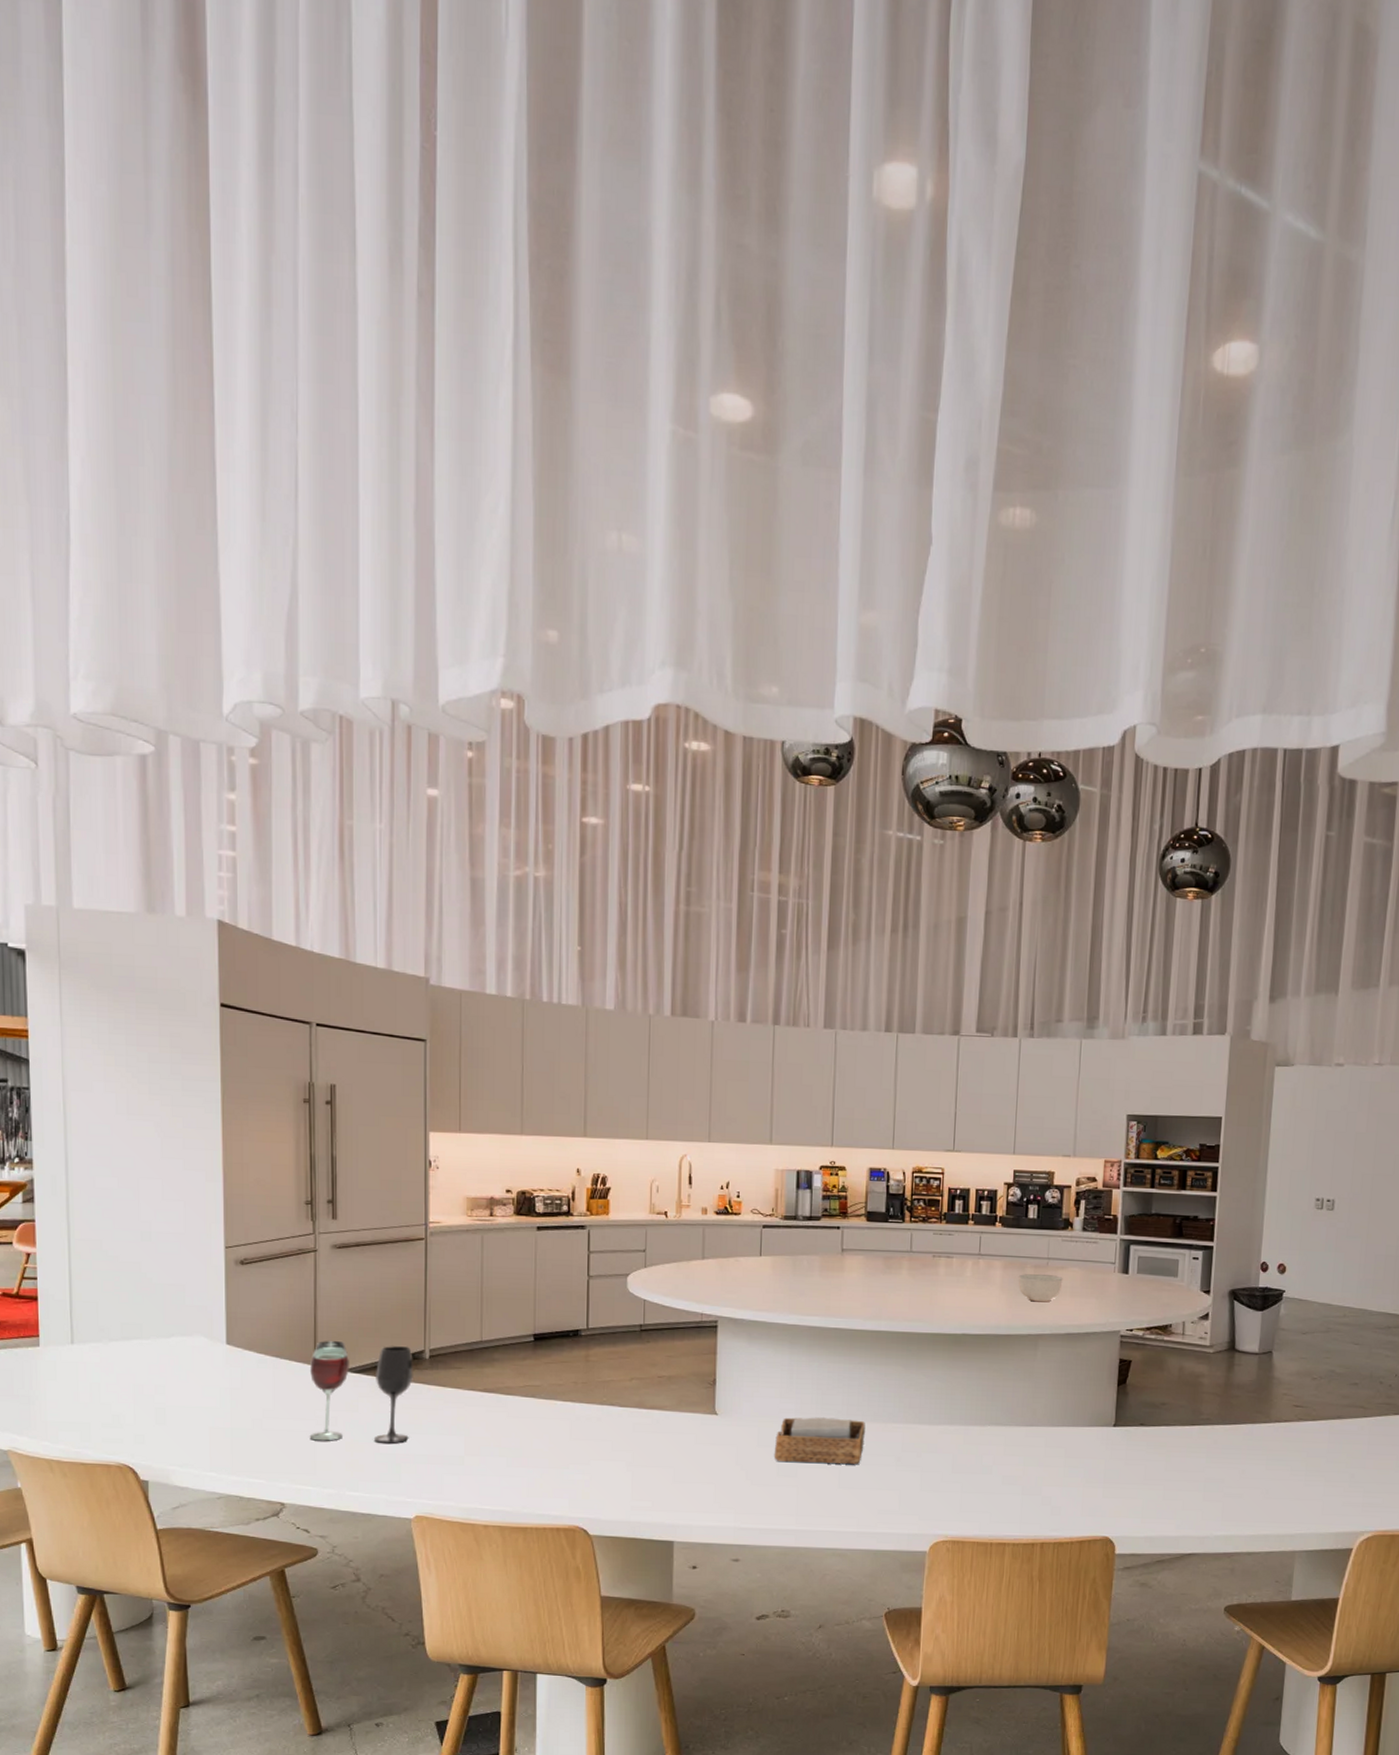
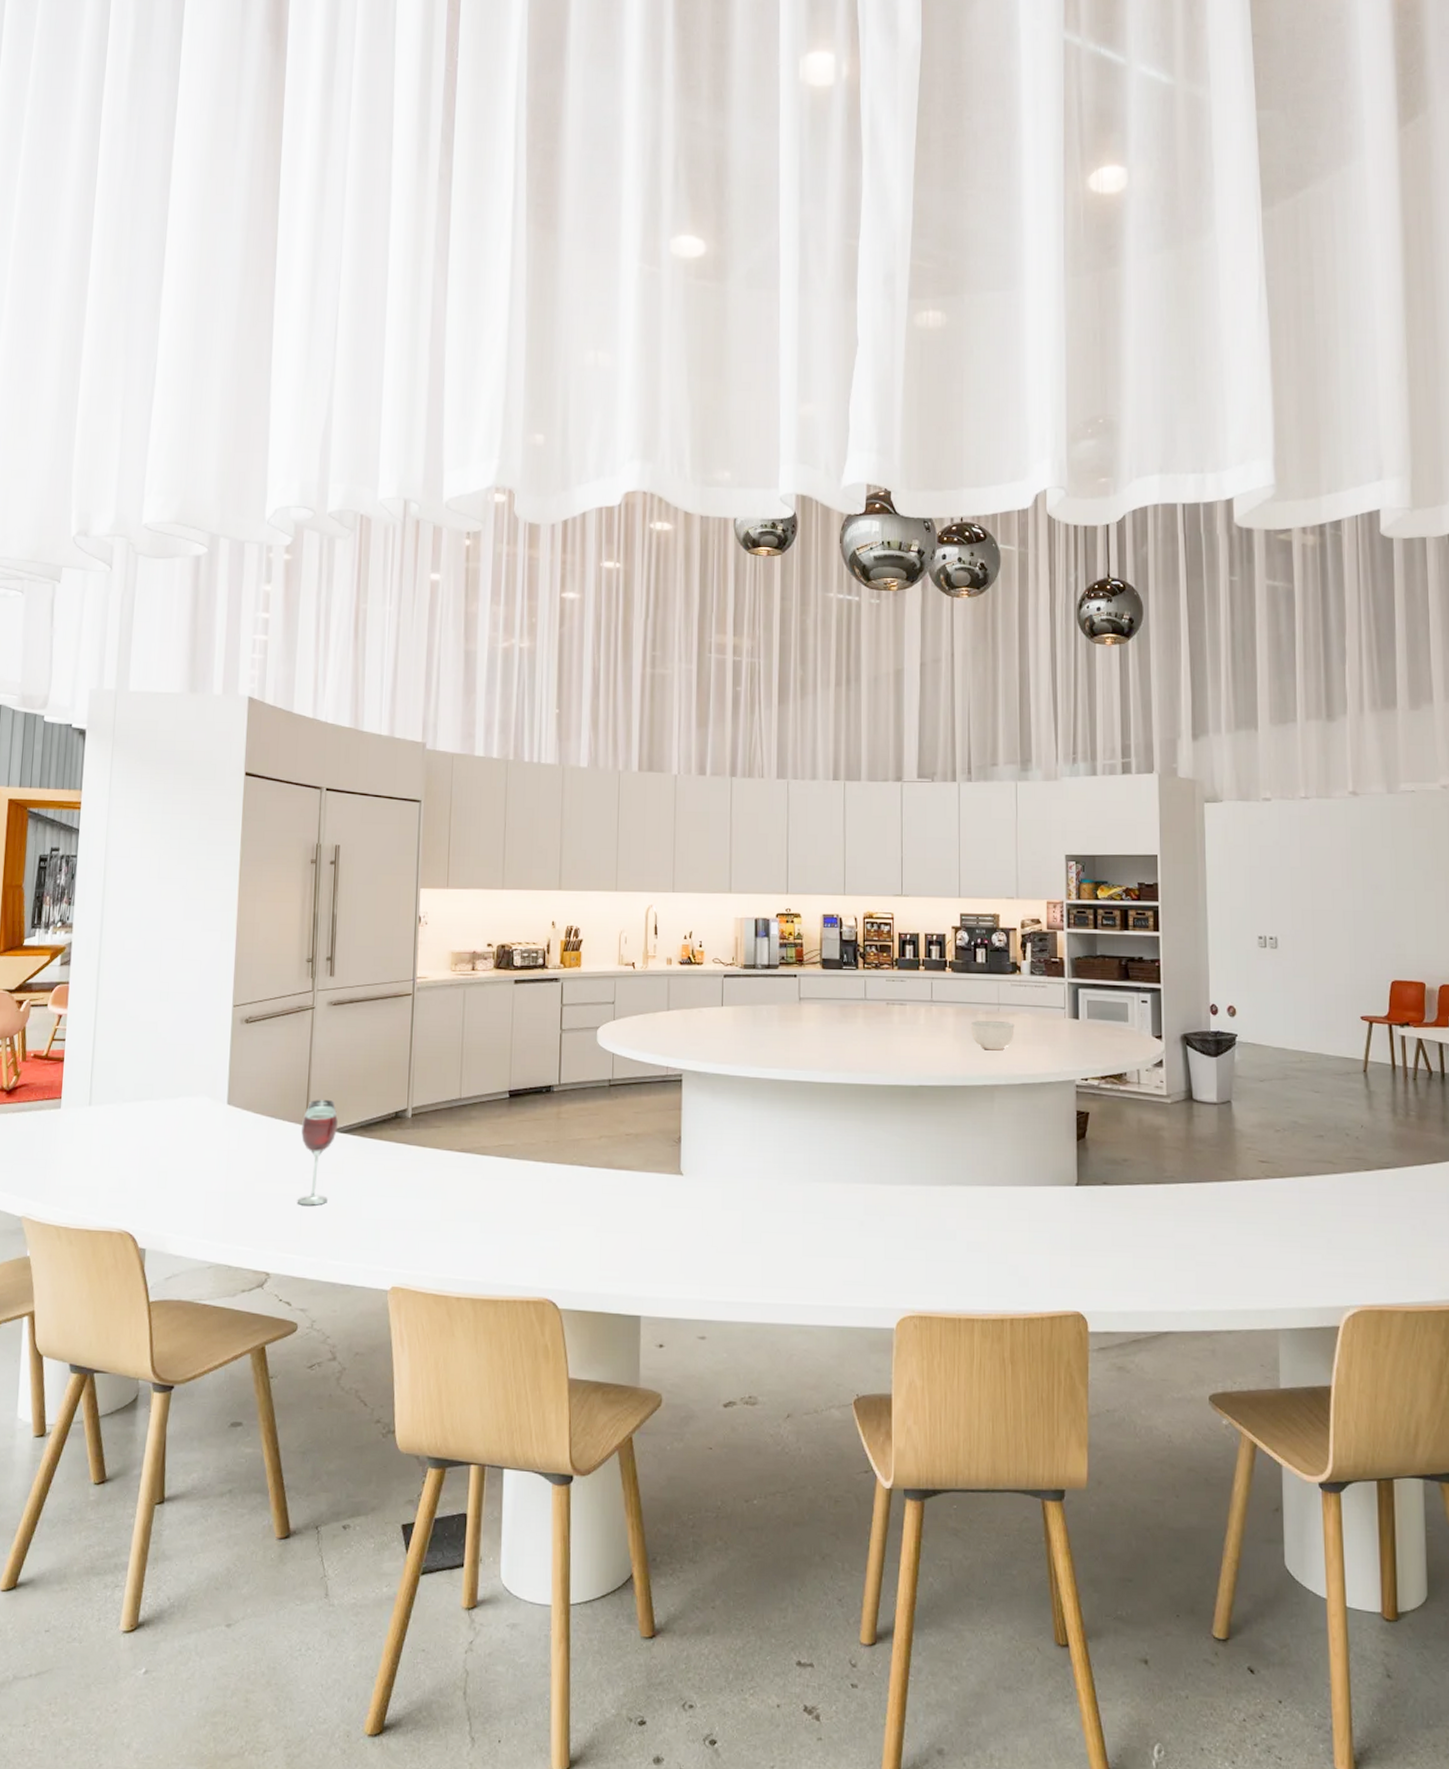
wine glass: present [375,1346,413,1444] -> none [357,1104,397,1208]
napkin holder: present [774,1417,865,1465] -> none [738,1177,827,1230]

